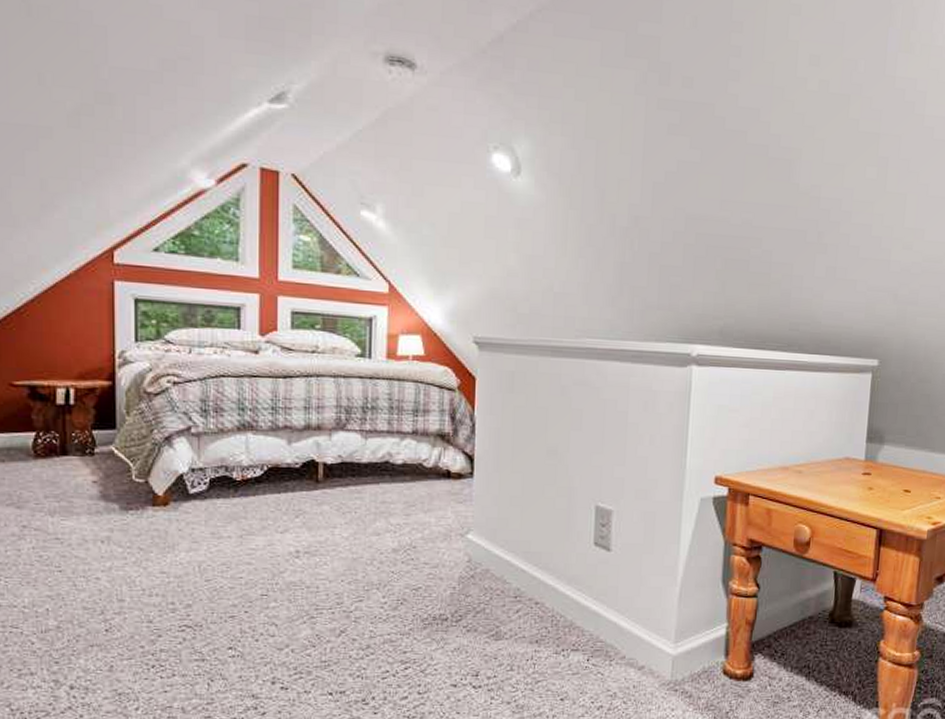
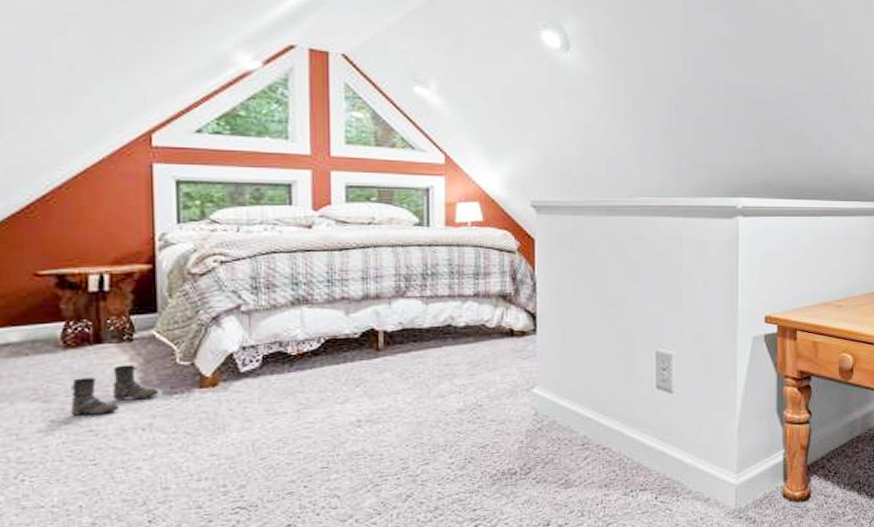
boots: none [40,478,117,525] -> present [70,365,159,416]

